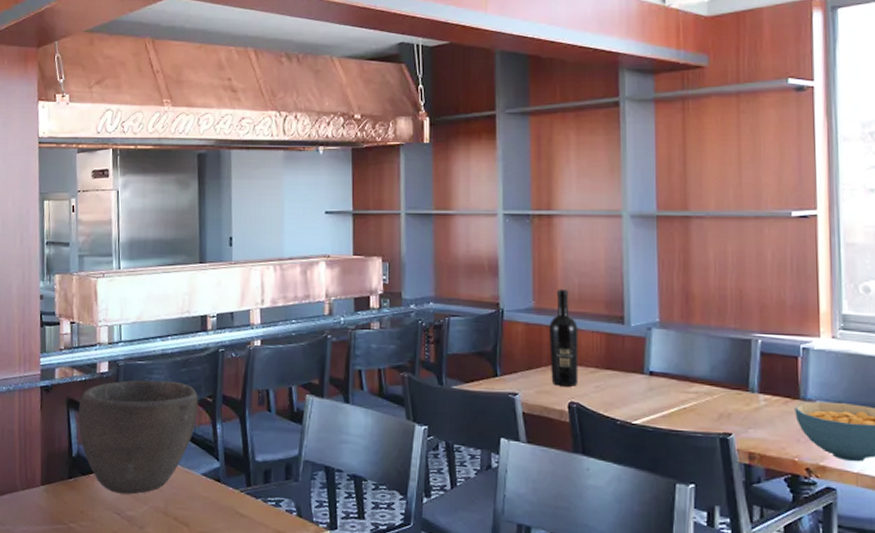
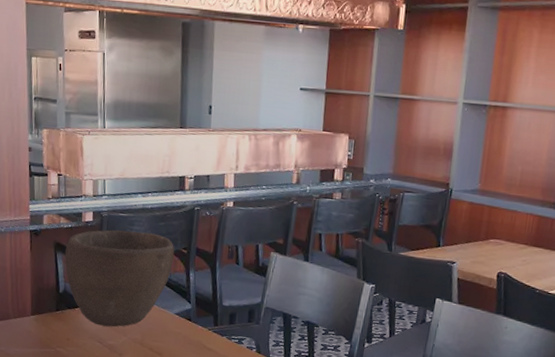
wine bottle: present [549,288,578,387] -> none [486,174,515,259]

